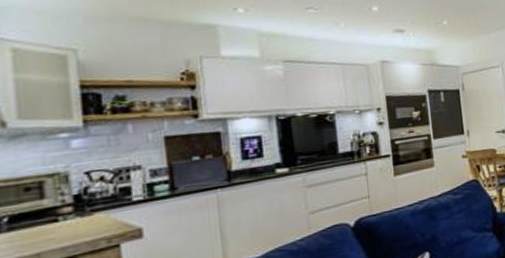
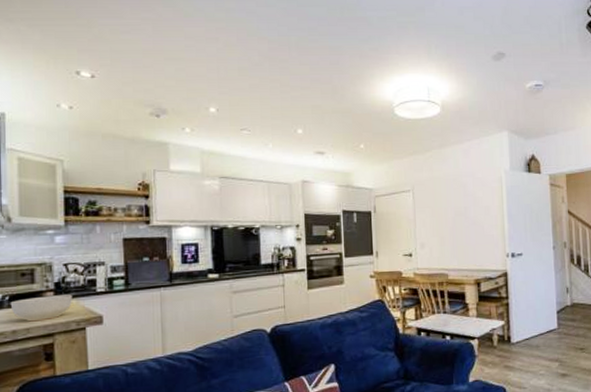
bowl: none [10,207,100,245] -> present [10,294,72,322]

